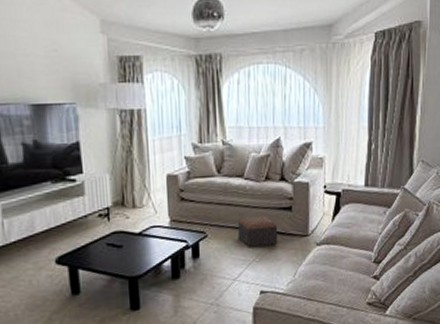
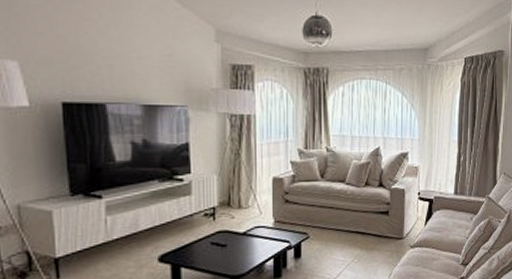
footstool: present [237,216,278,247] -> none [338,219,376,248]

